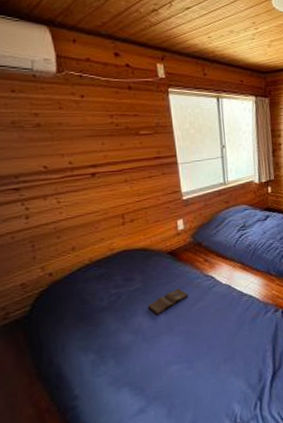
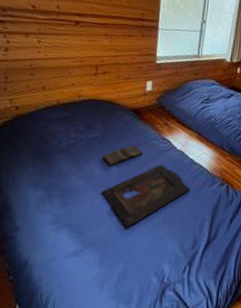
tray: none [154,302,245,375] -> present [101,164,191,228]

